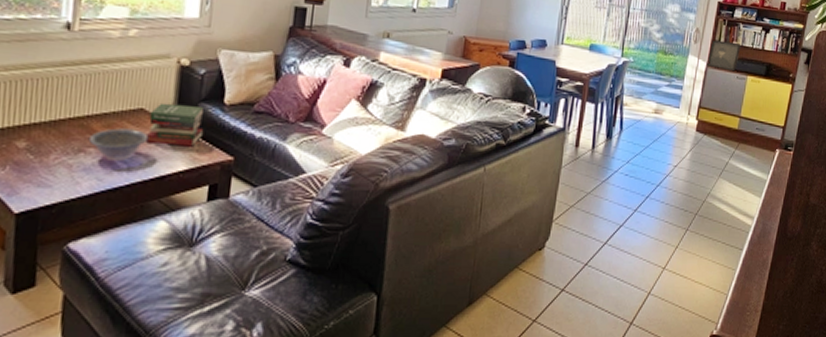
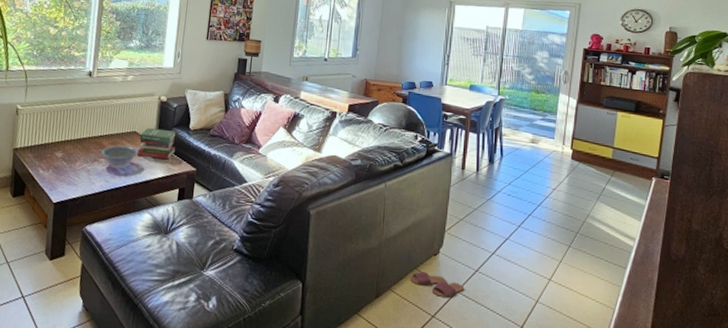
slippers: none [509,270,572,298] -> present [410,271,465,298]
picture frame: present [706,39,741,72] -> none [577,80,609,108]

